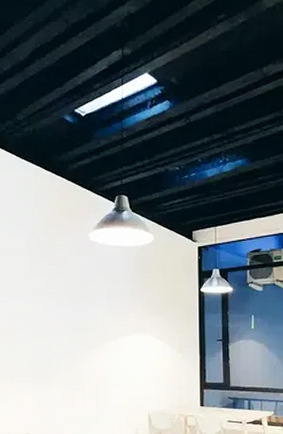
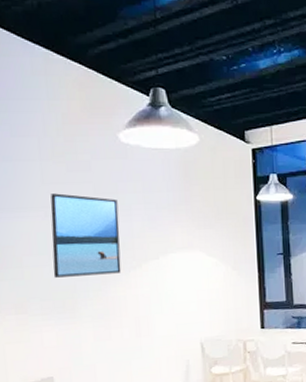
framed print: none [34,282,87,352] -> present [50,193,122,278]

